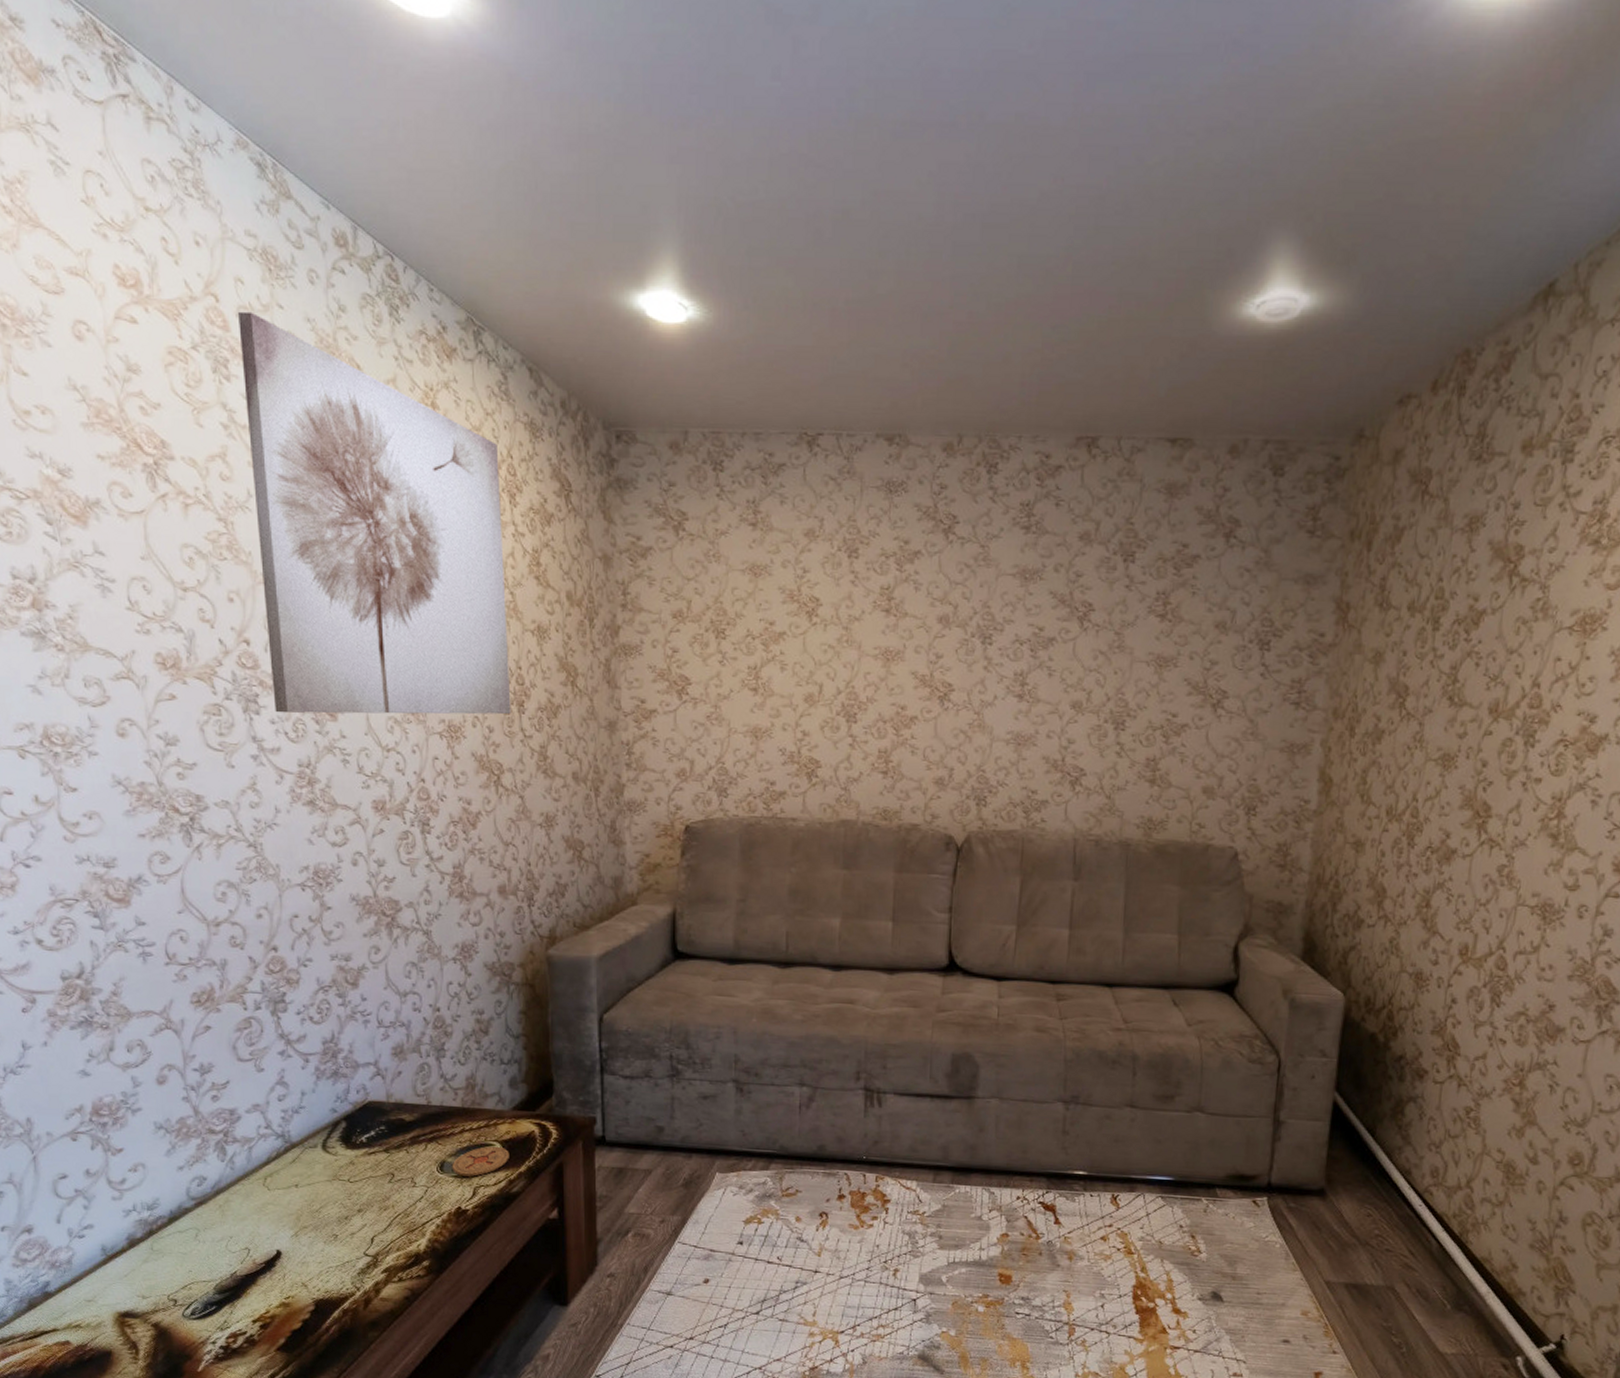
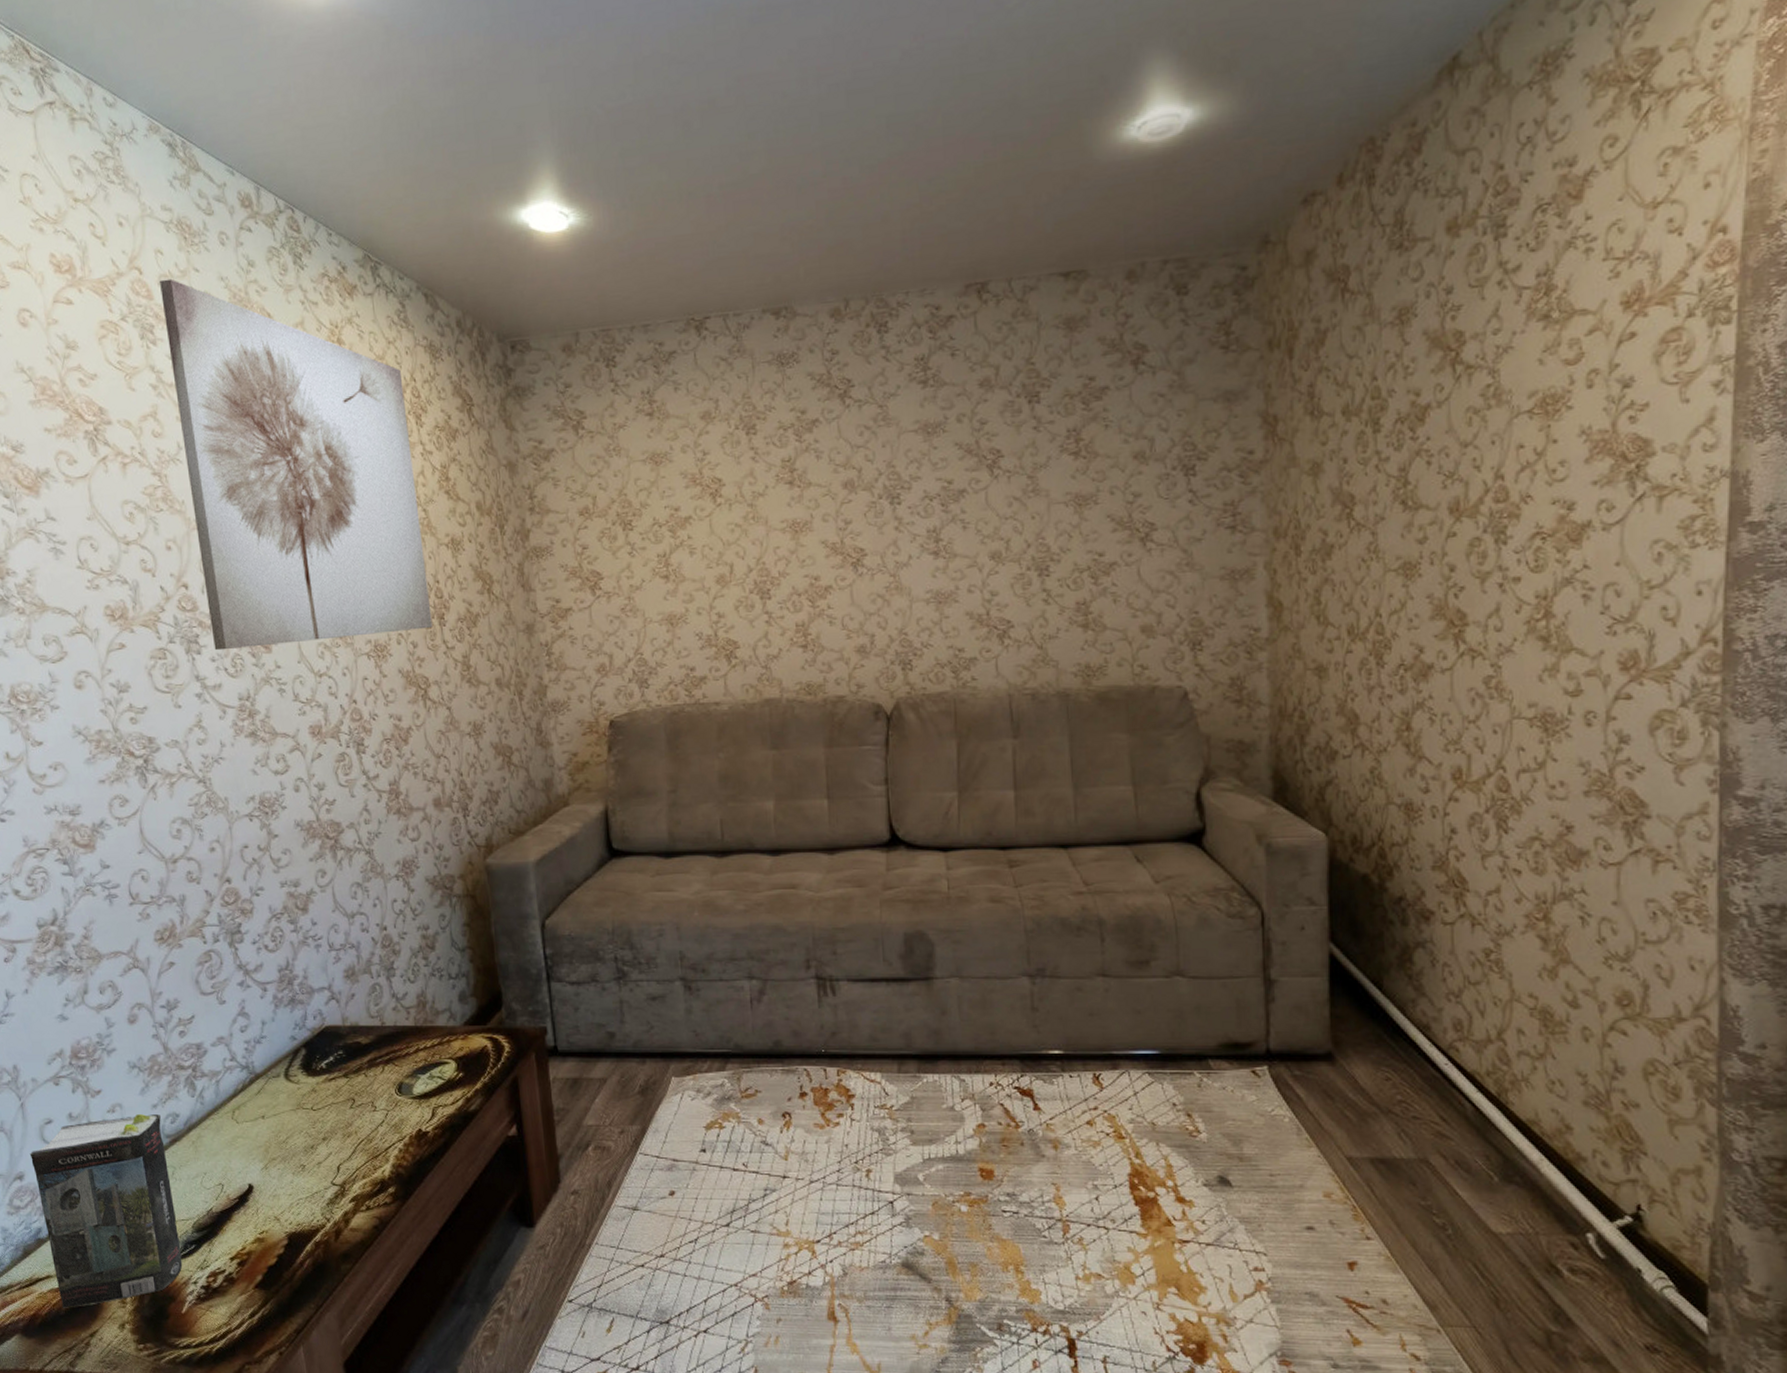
book: none [40,1175,201,1362] -> present [29,1114,183,1308]
coaster: present [452,1146,509,1177] -> none [409,1064,465,1097]

